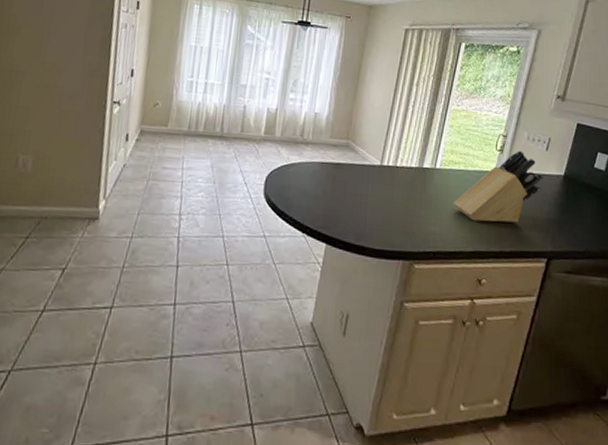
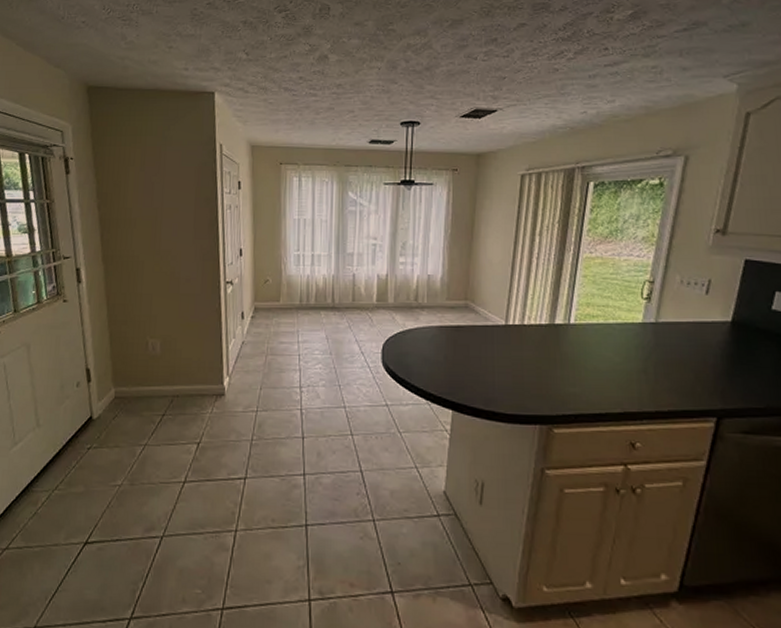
knife block: present [453,150,544,223] -> none [593,296,706,379]

